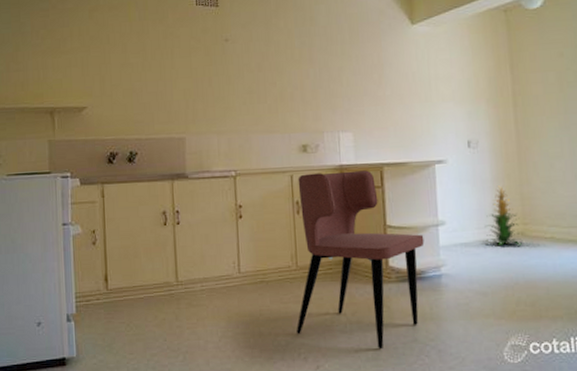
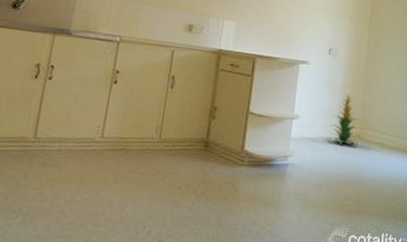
dining chair: present [295,170,425,350] -> none [145,51,279,230]

